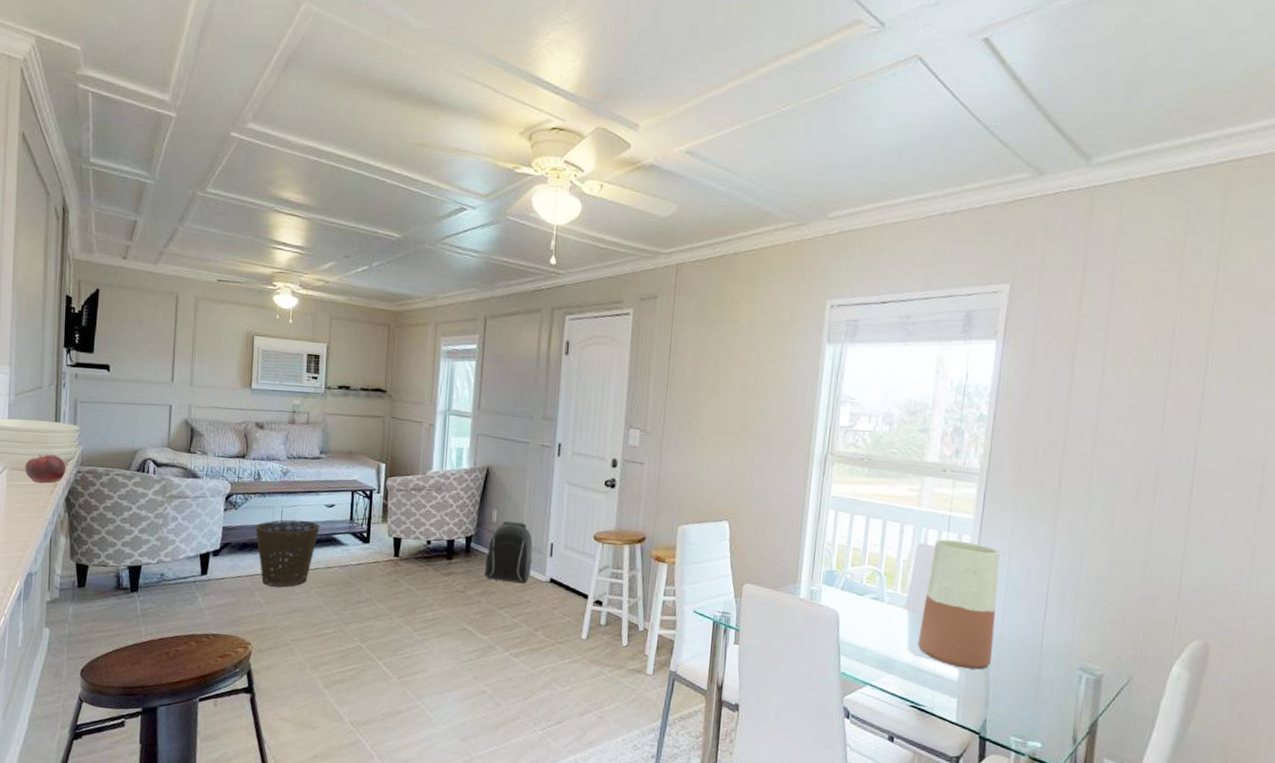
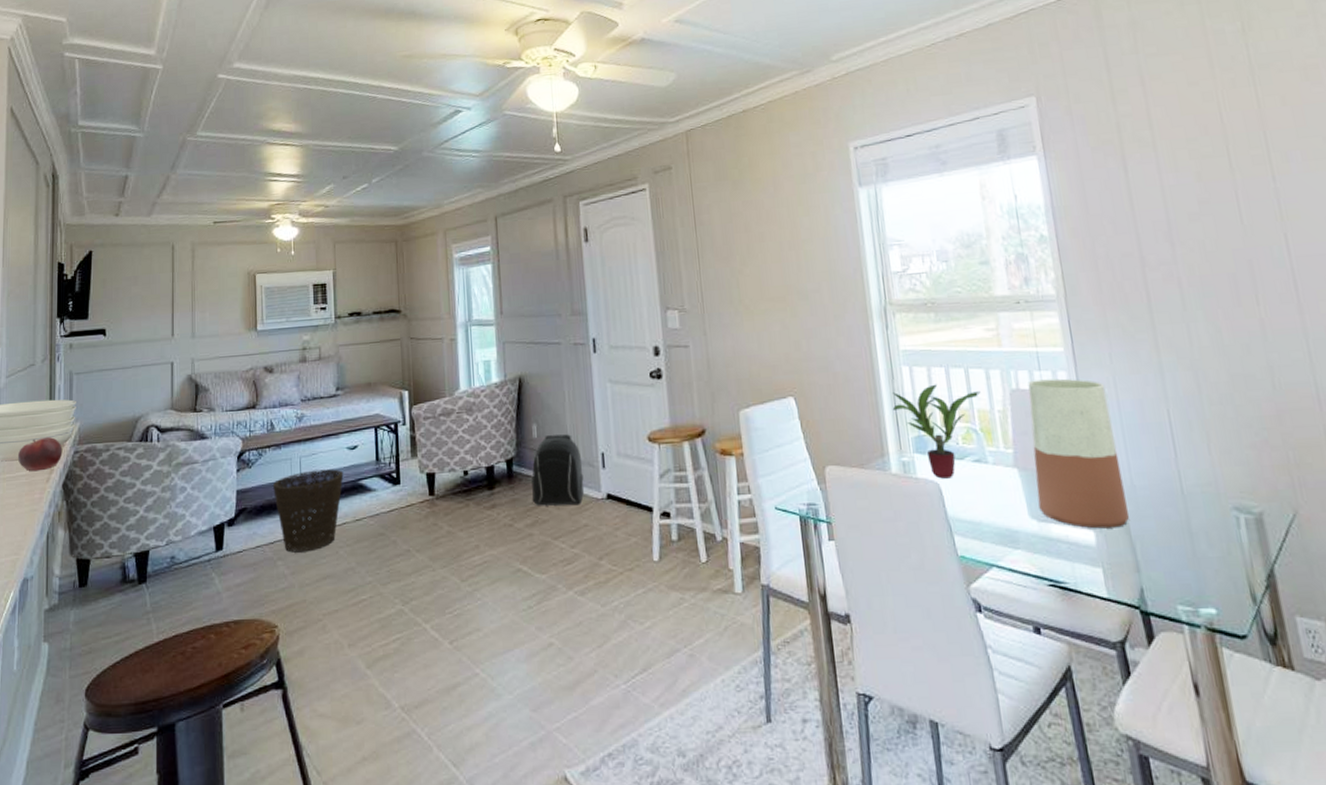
potted plant: none [812,529,892,610] -> present [892,384,981,480]

